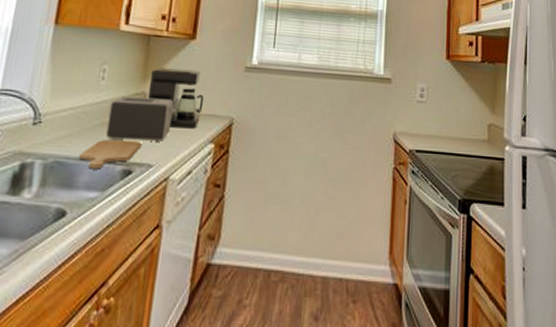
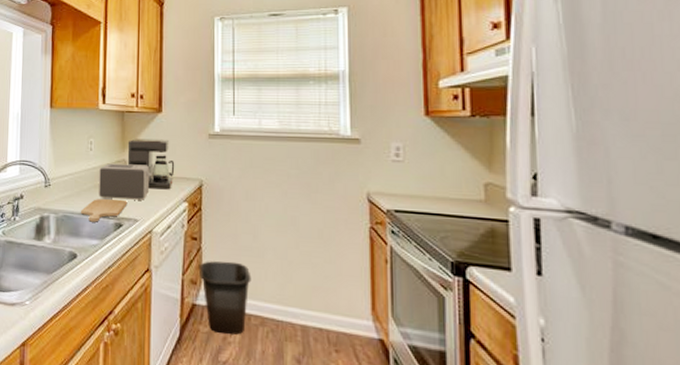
waste bin: none [218,210,276,295] -> present [199,261,251,335]

